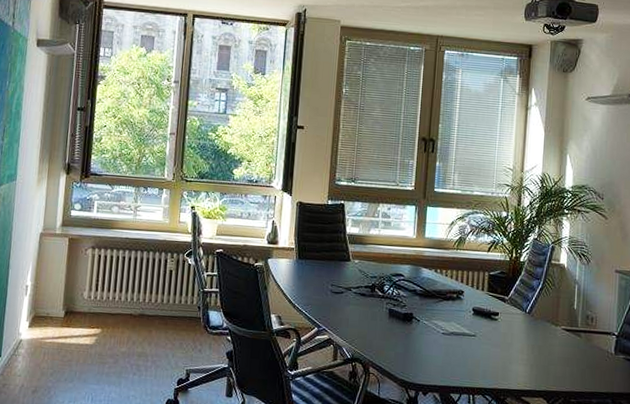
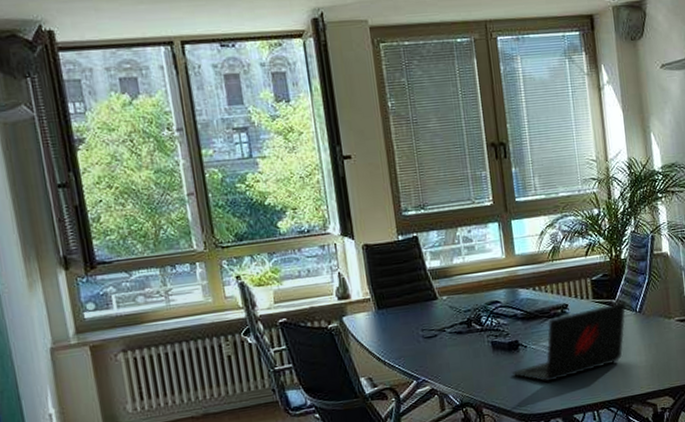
laptop: none [401,300,517,358] -> present [511,302,626,382]

